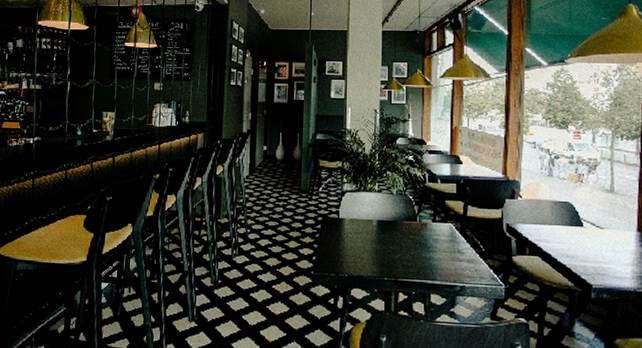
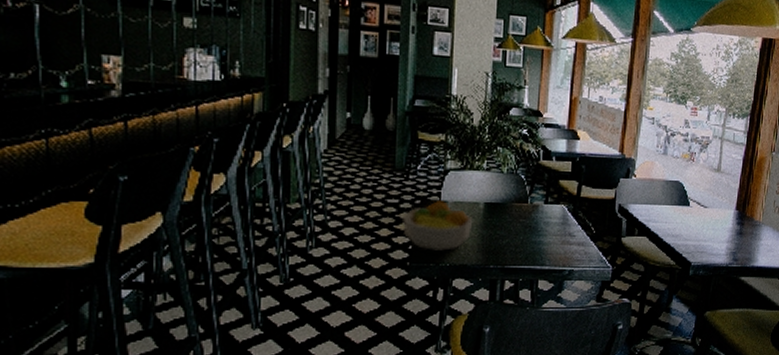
fruit bowl: none [306,217,368,262] -> present [401,199,473,251]

